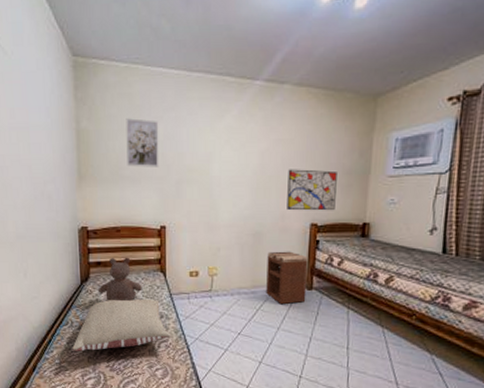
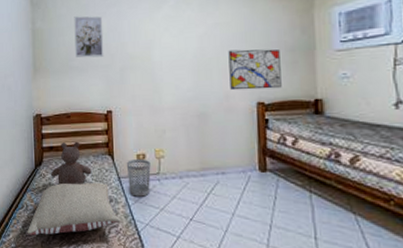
wastebasket: none [178,276,203,313] -> present [126,158,151,197]
nightstand: present [266,251,308,305] -> none [214,131,261,188]

